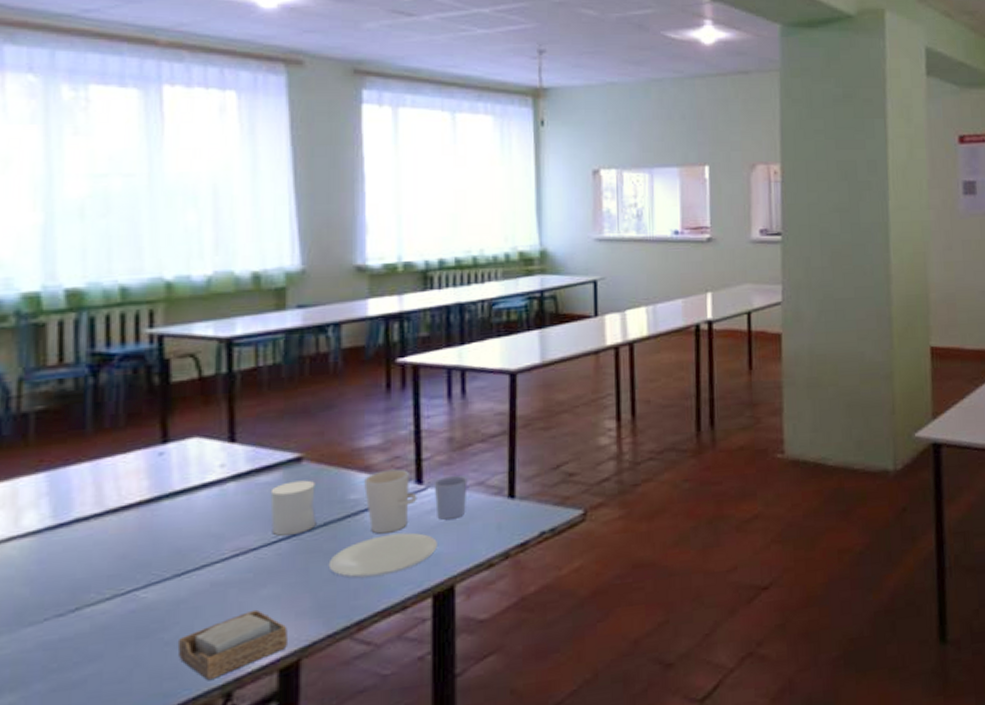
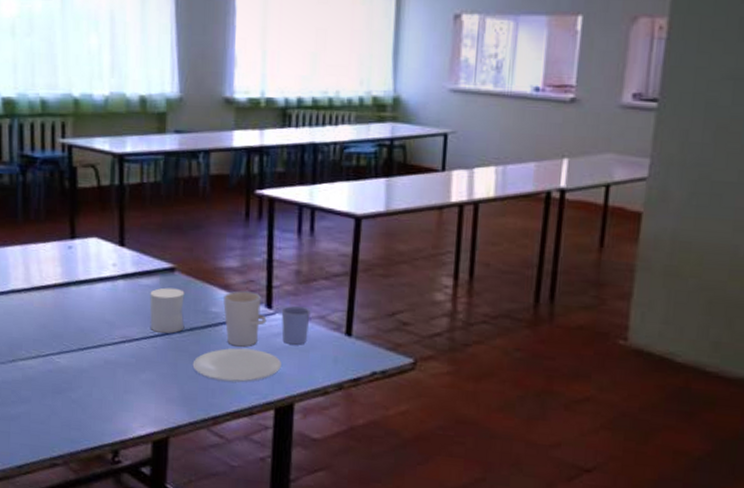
napkin holder: present [177,609,287,680] -> none [81,389,160,437]

